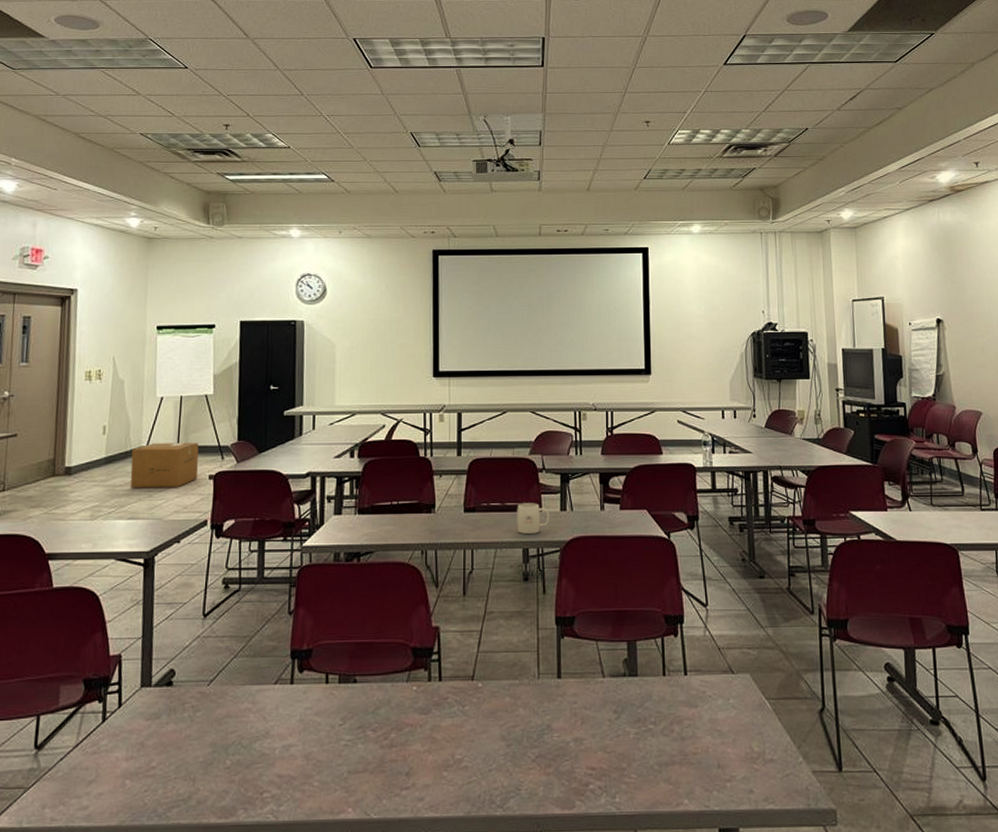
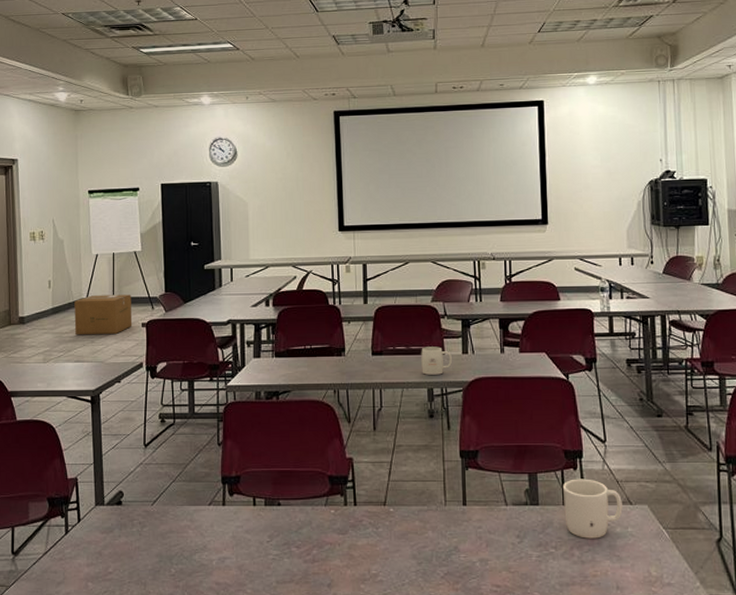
mug: none [663,646,724,712] -> present [563,479,623,539]

